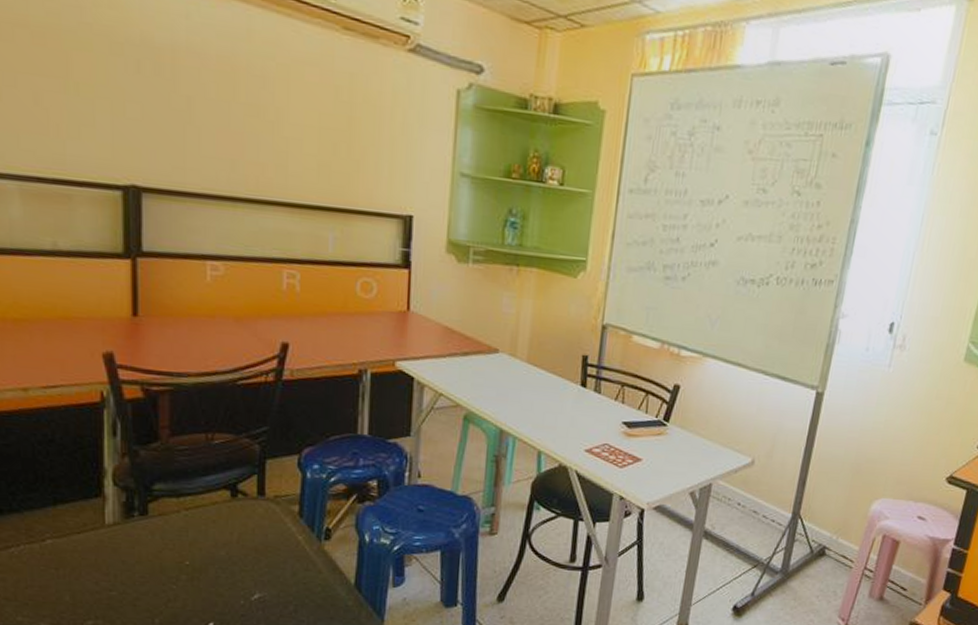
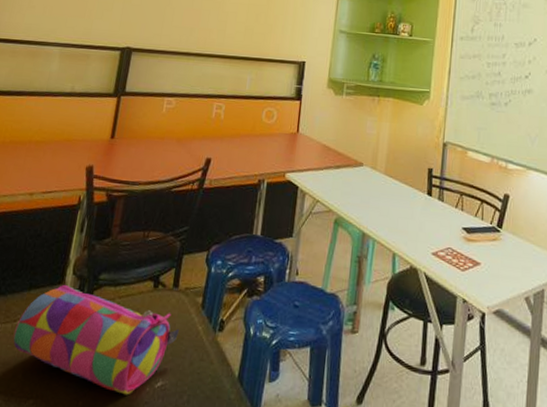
pencil case: none [45,497,273,610] -> present [13,284,179,395]

